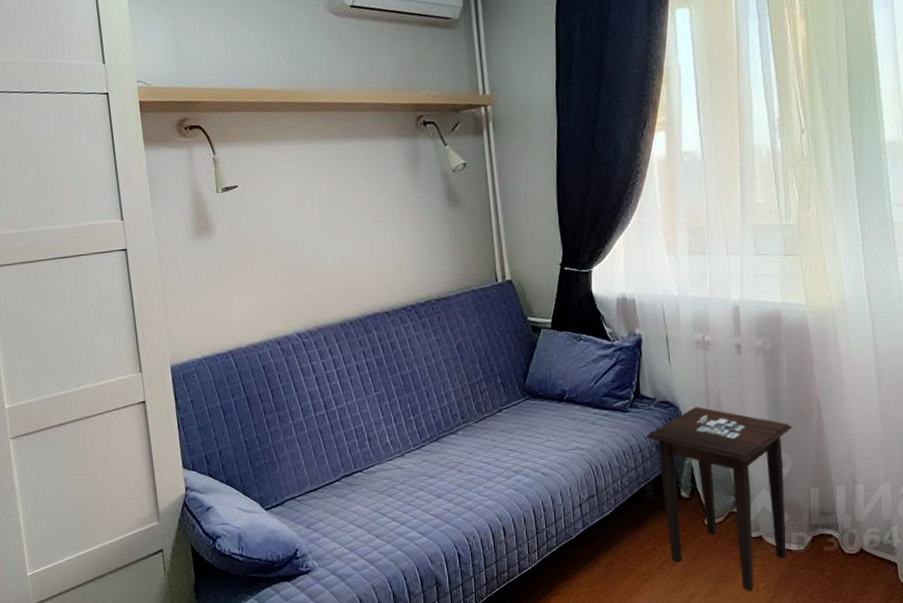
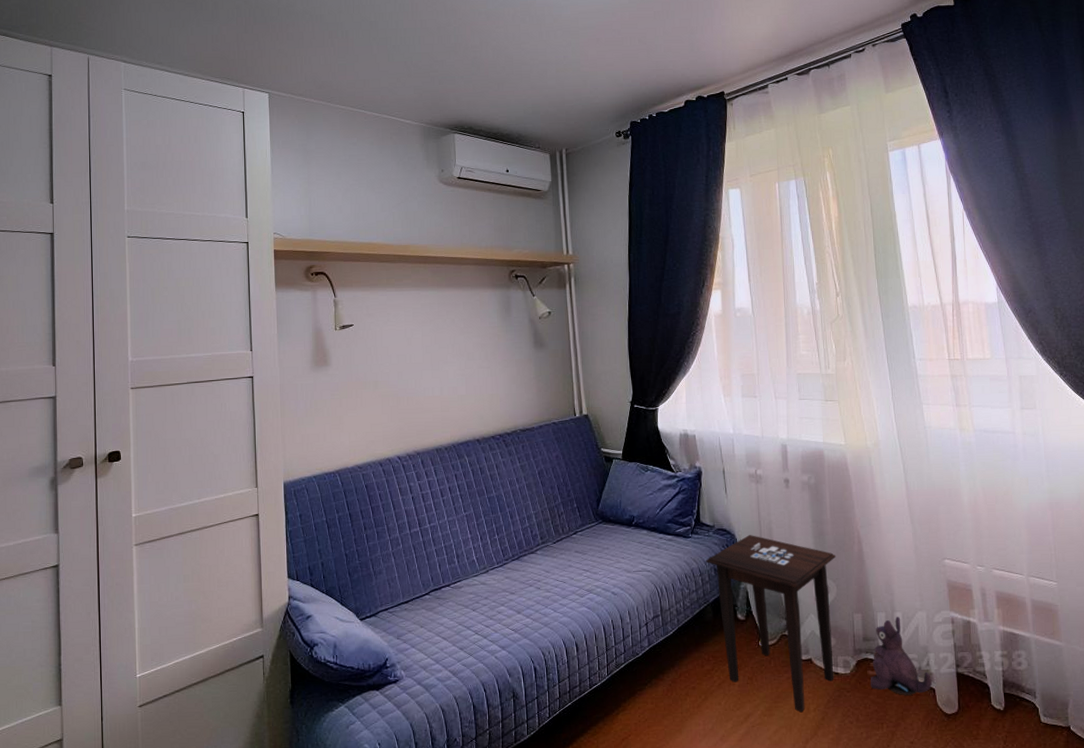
plush toy: none [826,489,895,571] -> present [870,617,933,695]

